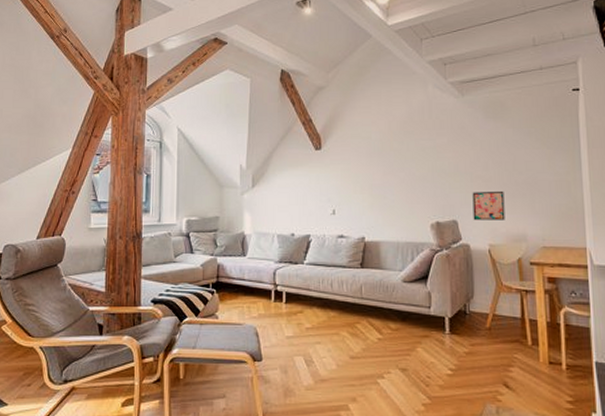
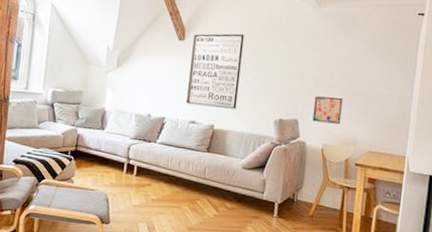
wall art: none [331,135,387,217] -> present [187,33,244,109]

